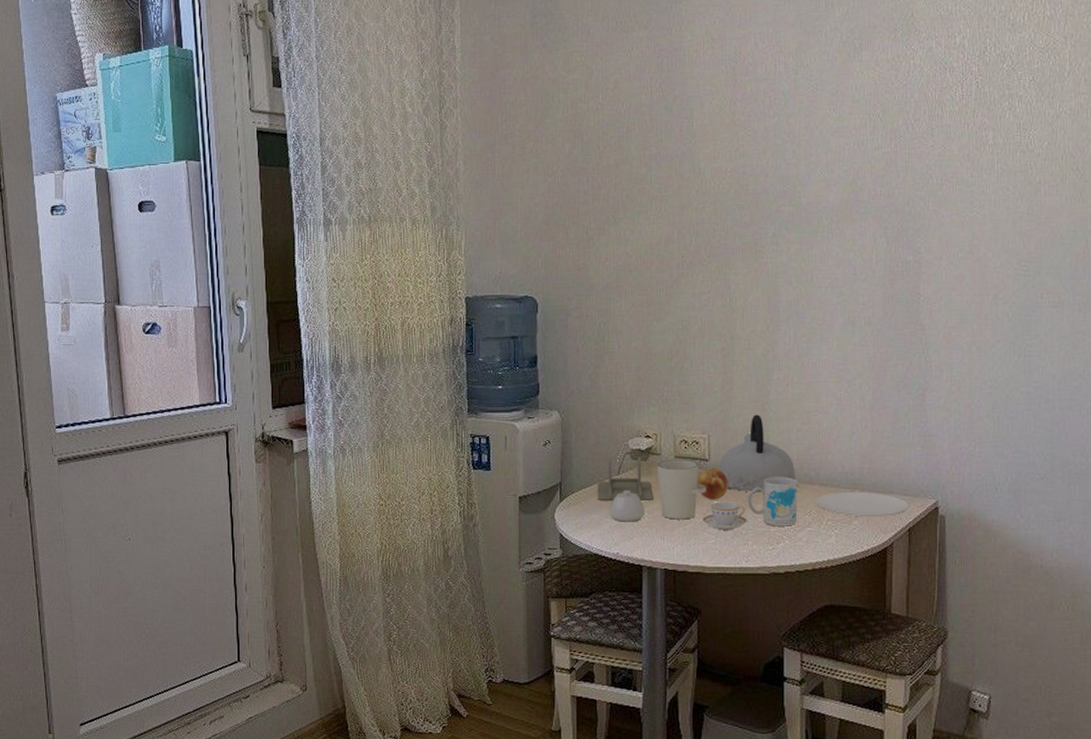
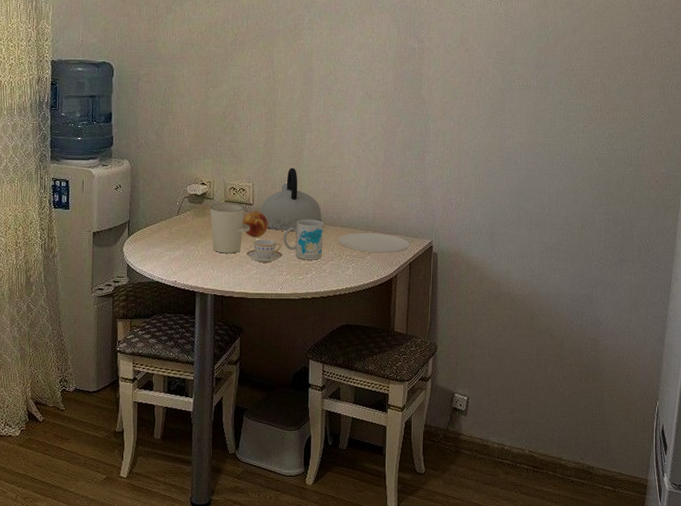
napkin holder: present [598,456,654,500] -> none [160,200,207,237]
sugar bowl: present [608,490,645,522] -> none [169,228,199,255]

